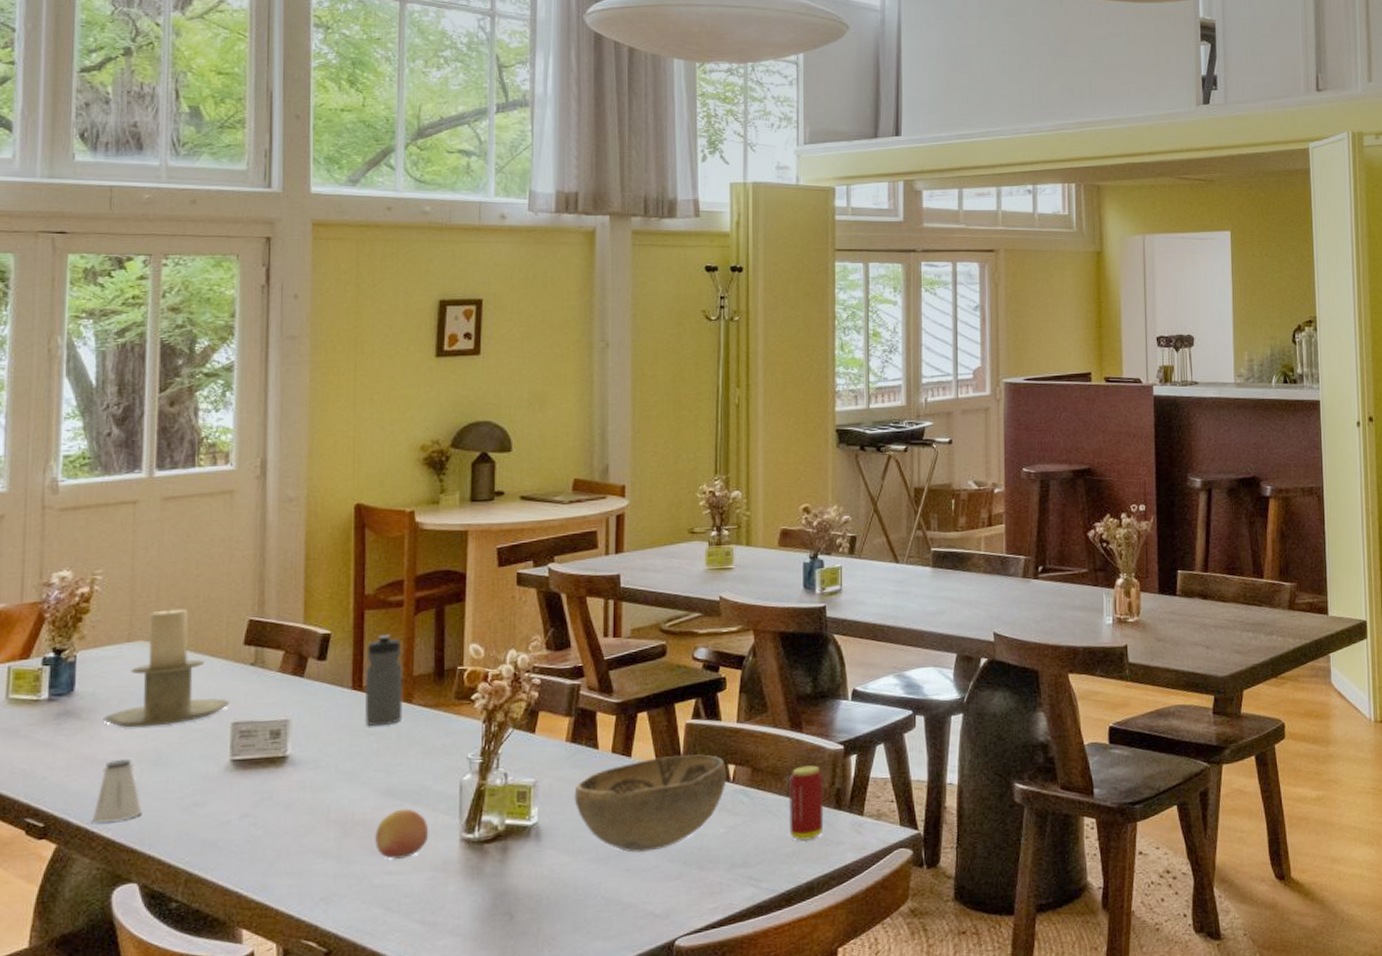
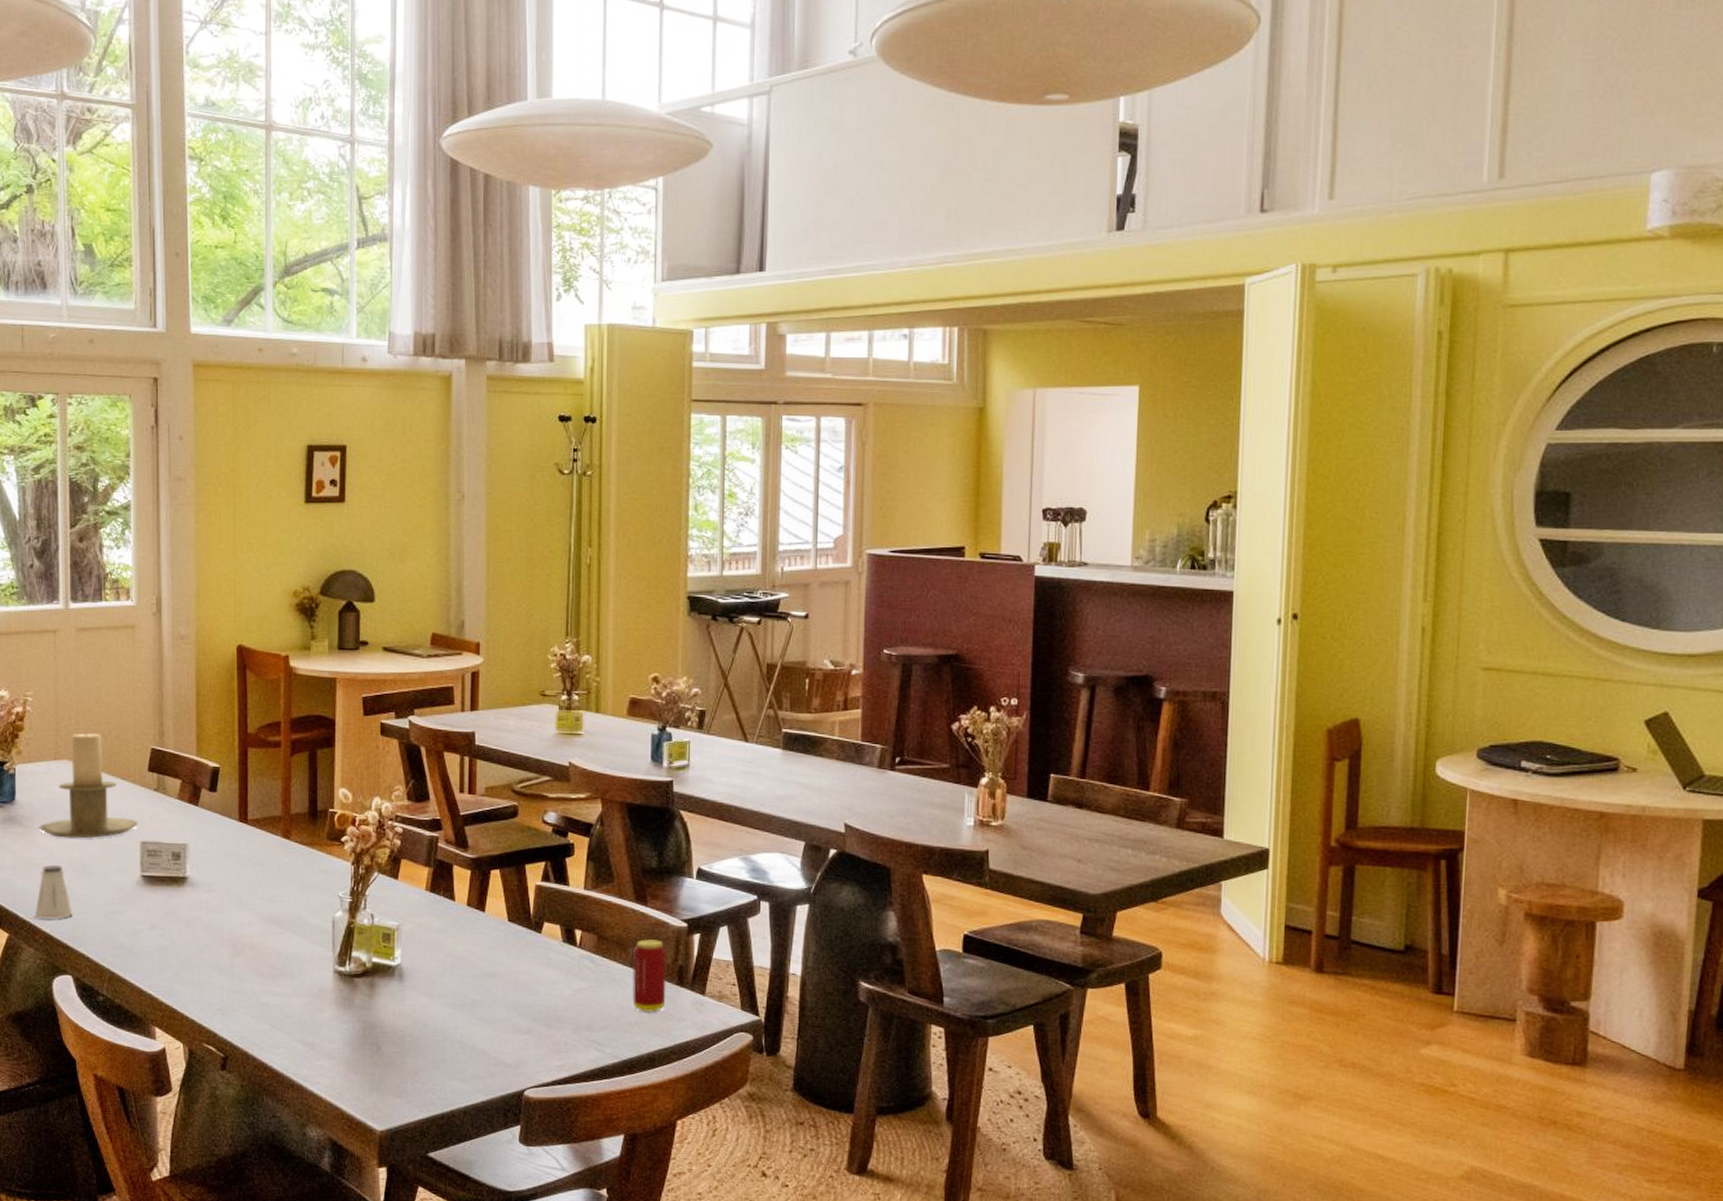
water bottle: present [364,634,403,726] -> none [249,772,282,857]
fruit: present [374,808,429,859] -> none [260,937,307,982]
decorative bowl: present [574,754,727,853] -> none [433,914,574,1004]

